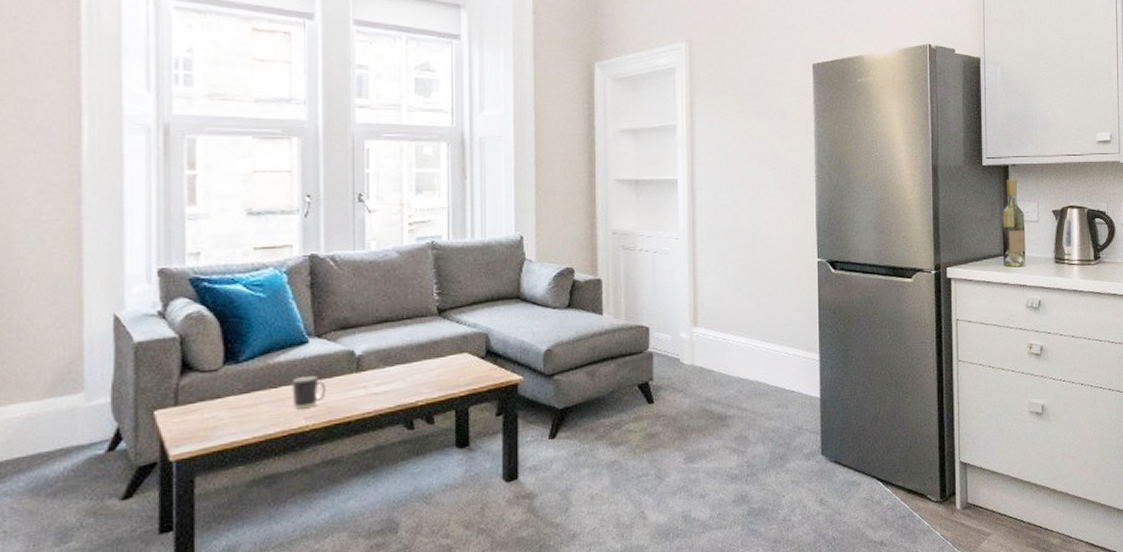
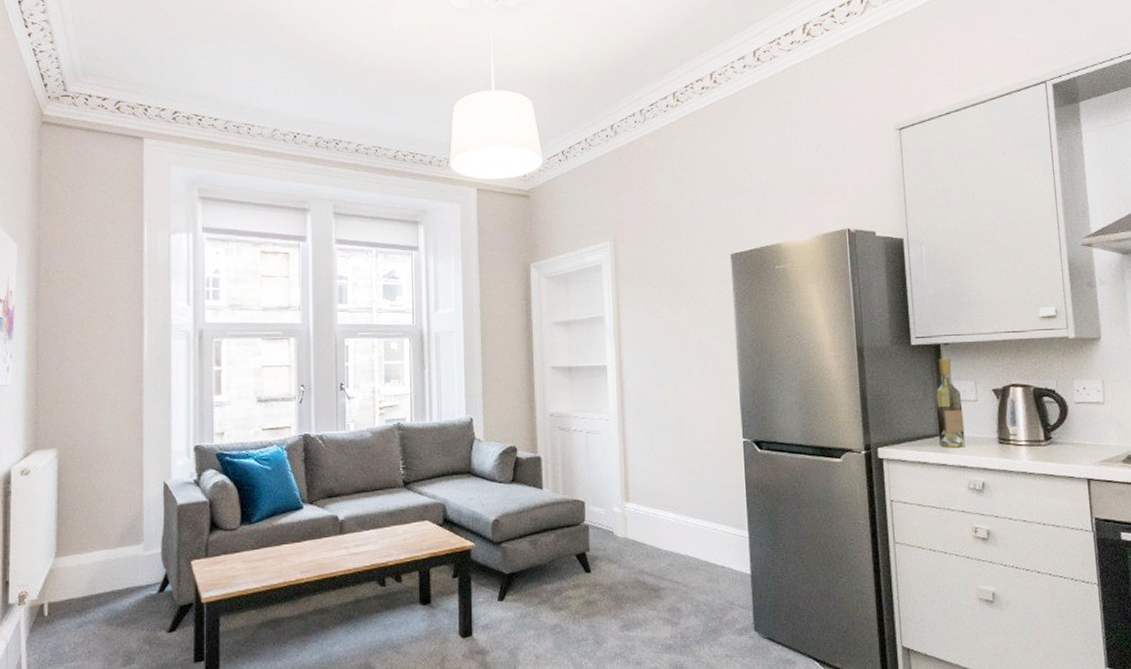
mug: present [292,375,327,409] -> none [290,536,317,564]

